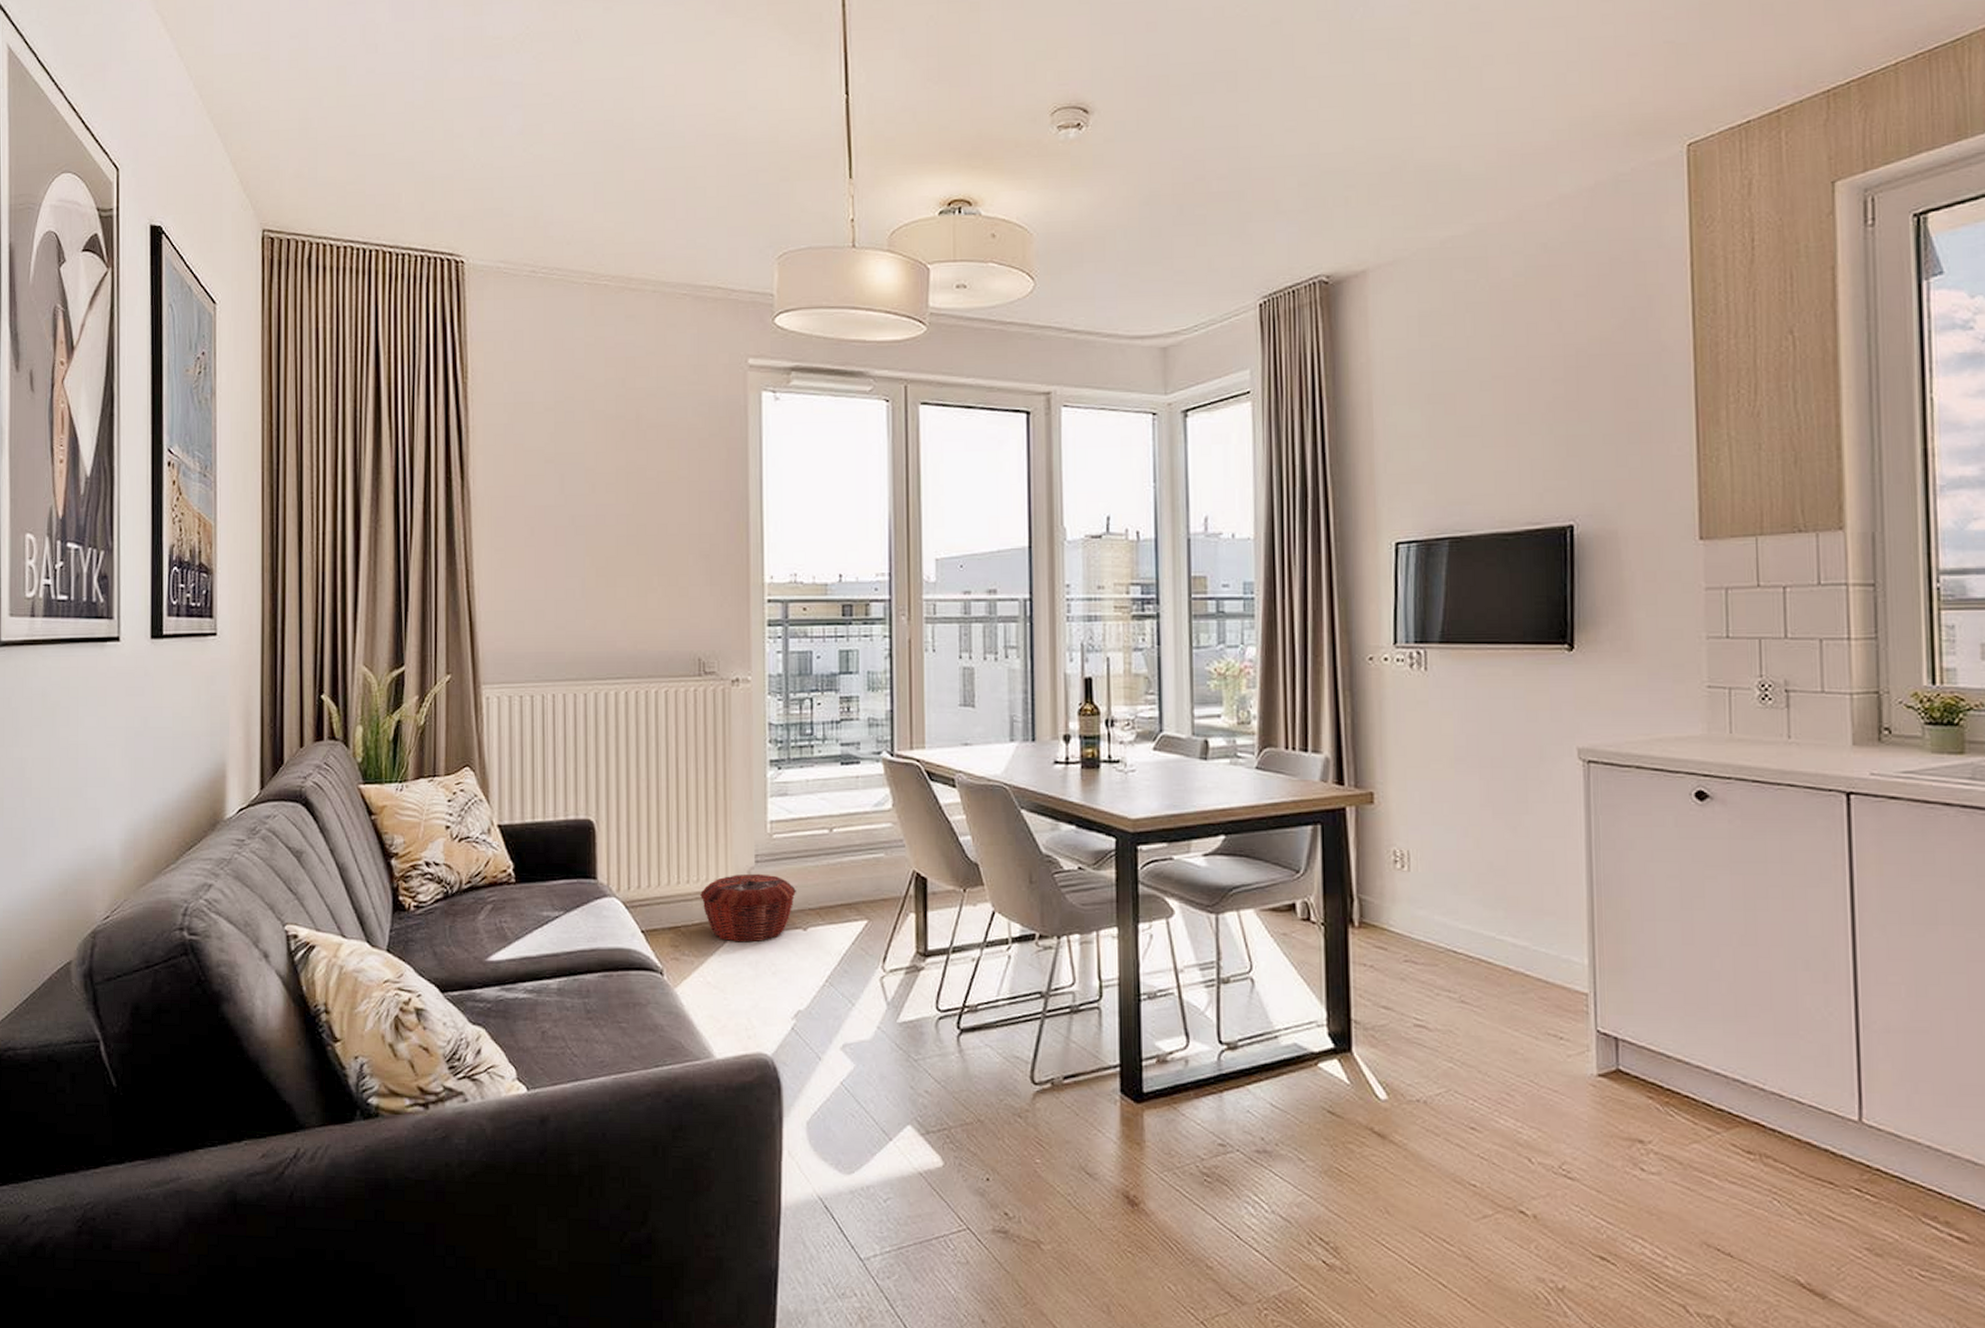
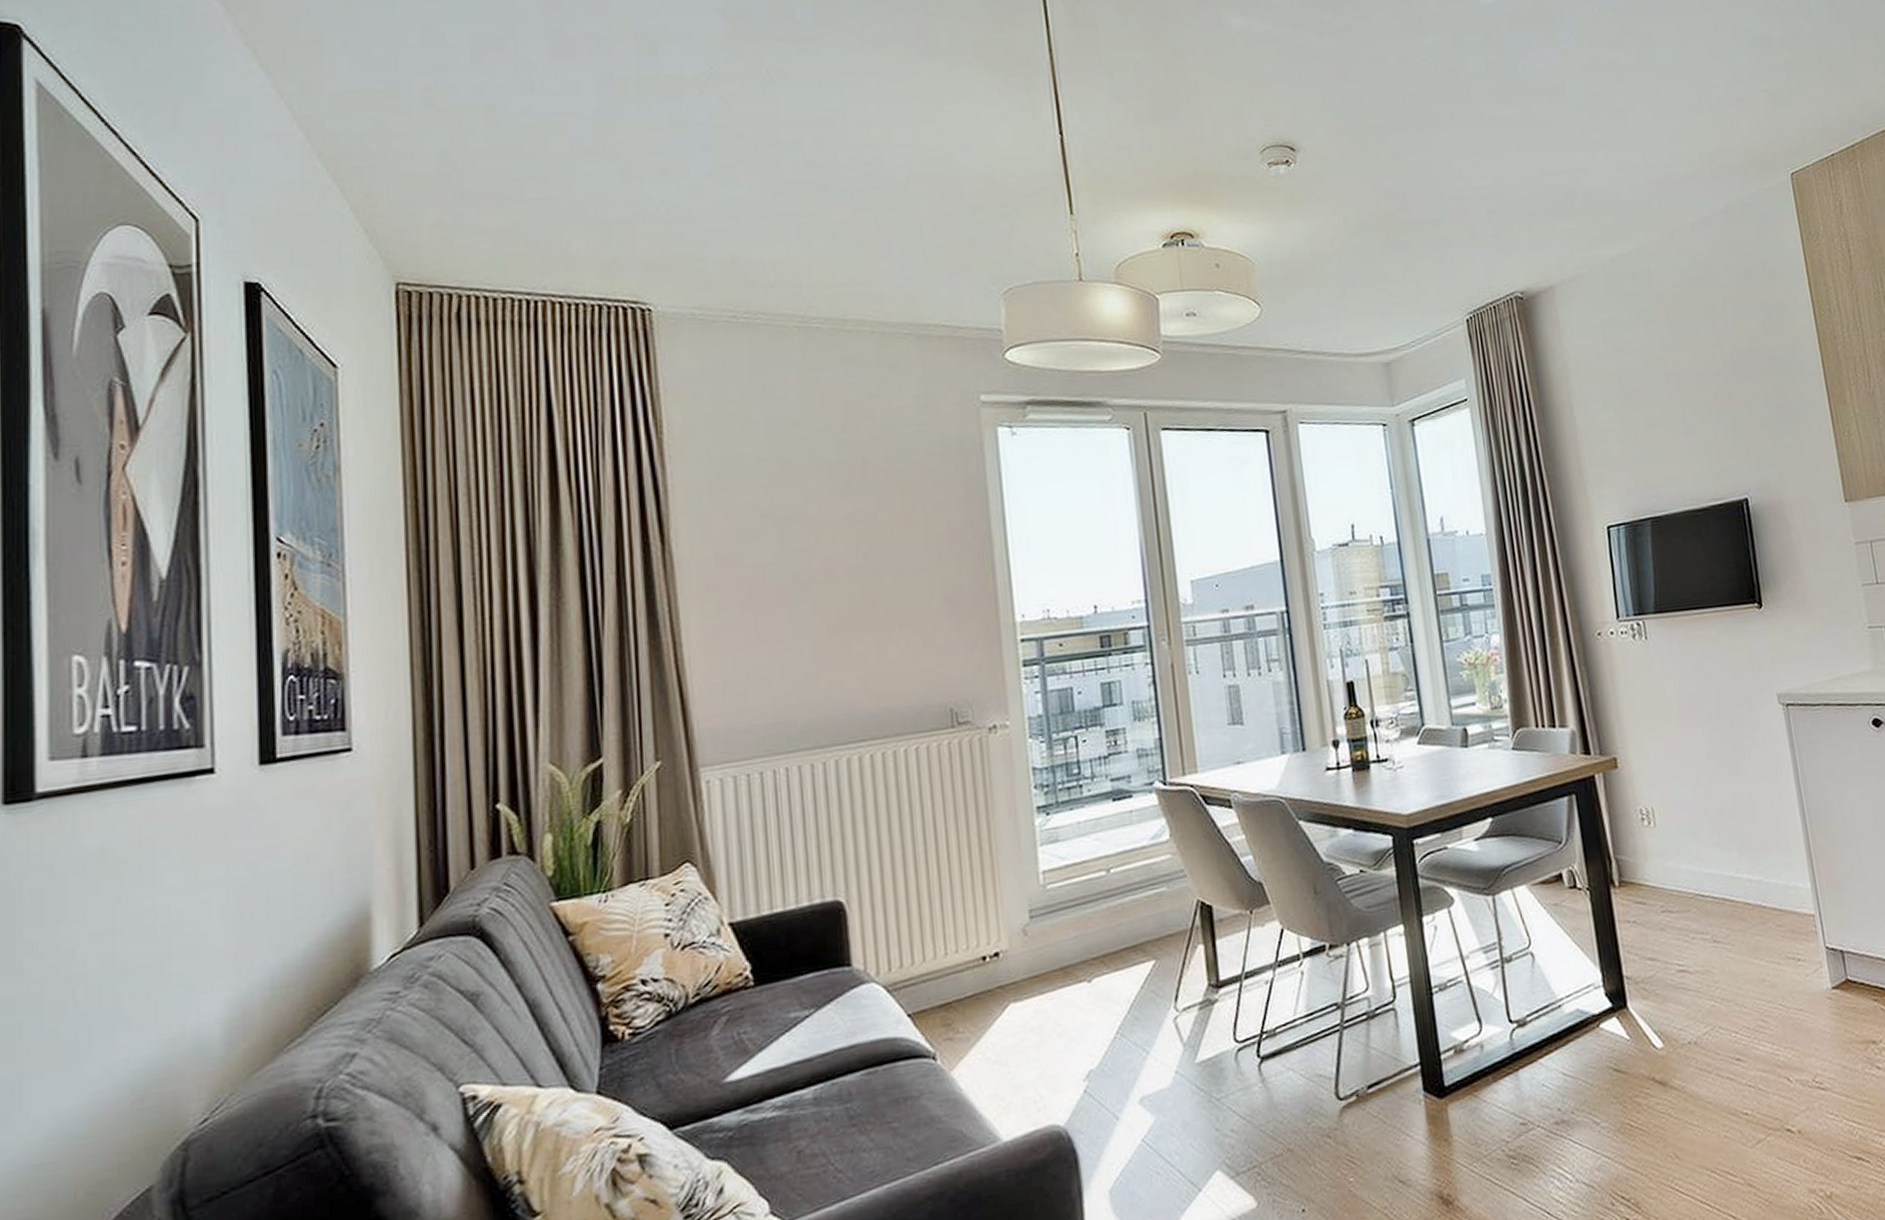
woven basket: present [699,873,796,942] -> none [970,929,1077,1008]

